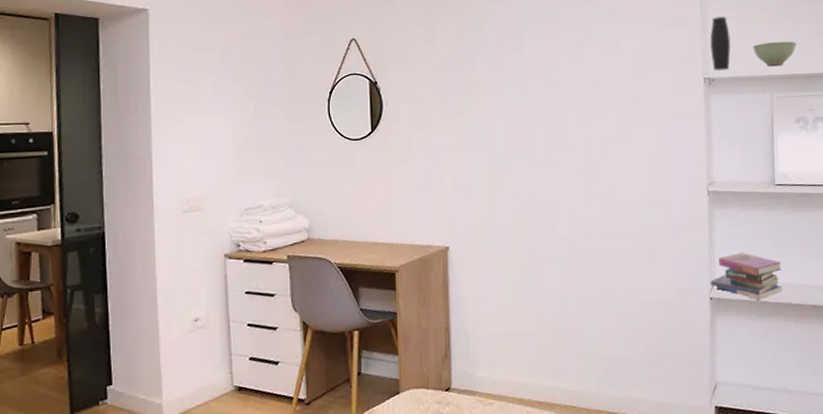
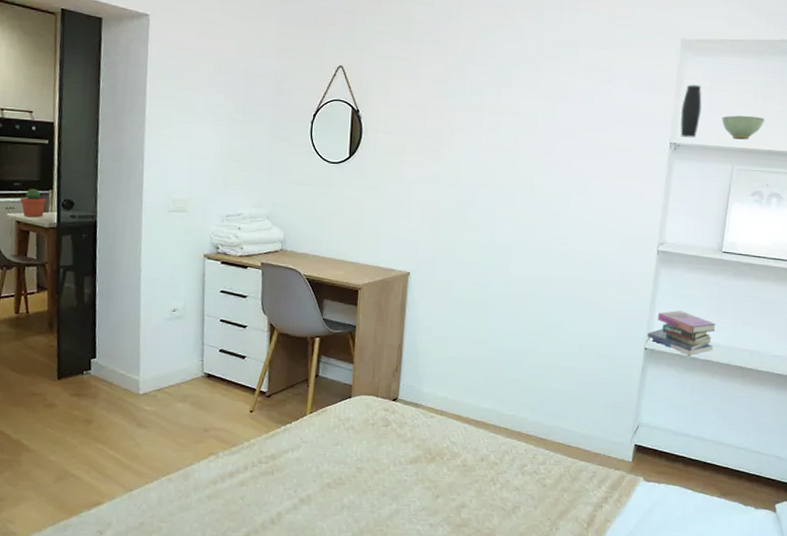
succulent plant: none [20,206,48,237] -> present [20,189,47,218]

